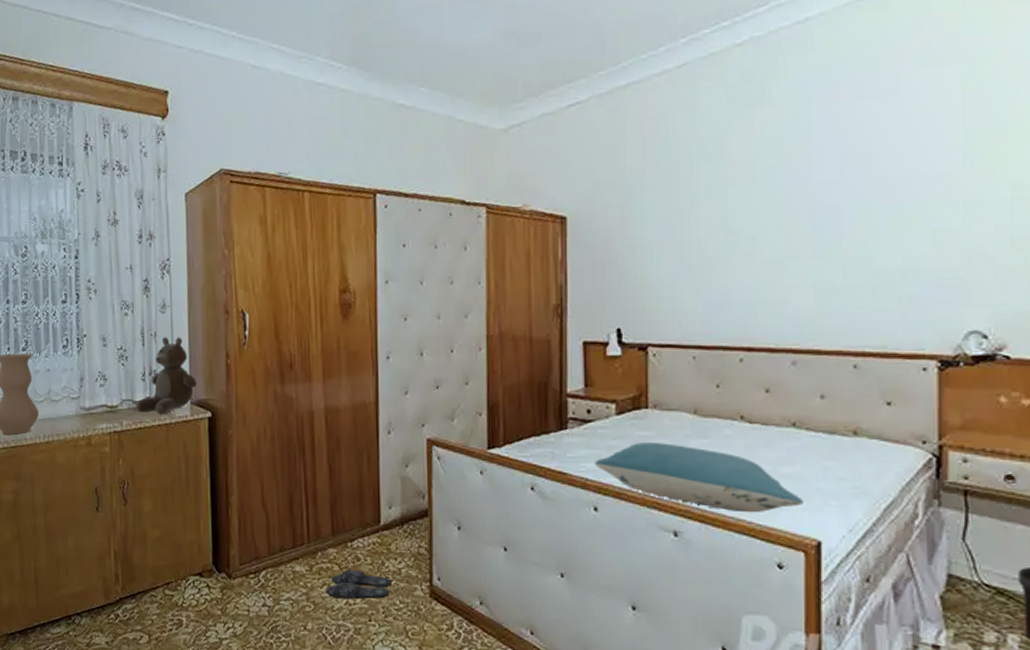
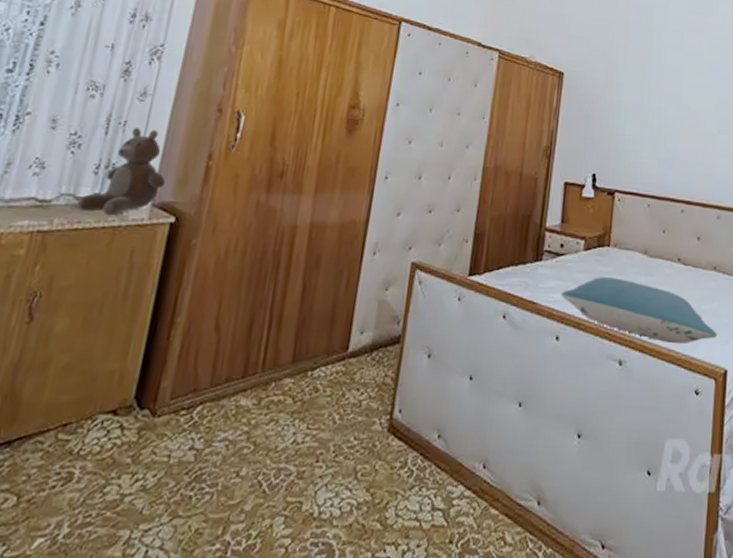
slippers: present [325,569,391,599] -> none [271,402,349,437]

